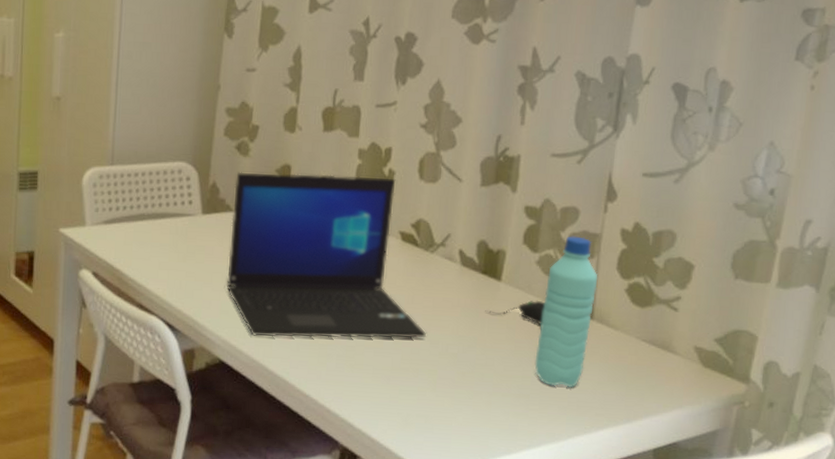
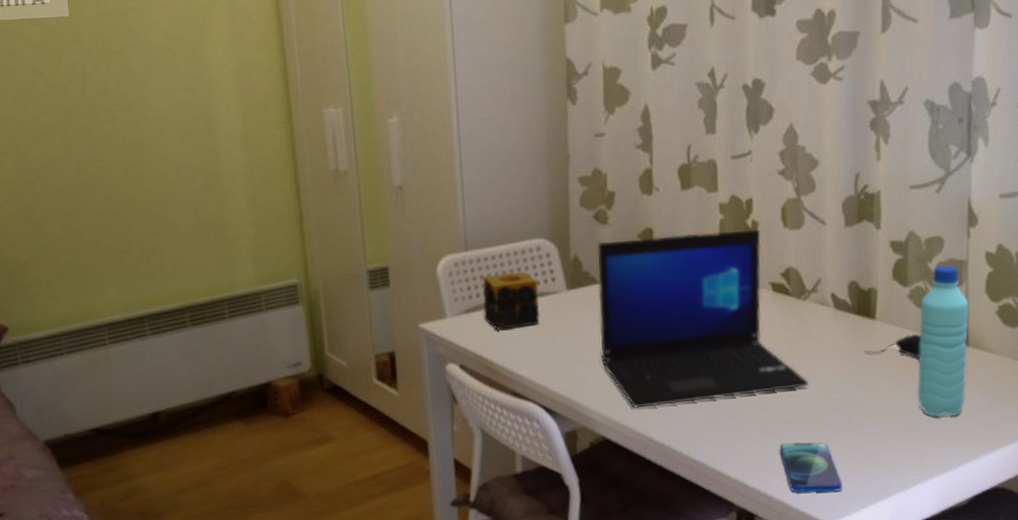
candle: none [121,190,176,244] -> present [483,271,540,330]
smartphone: none [390,389,448,445] -> present [780,442,842,492]

